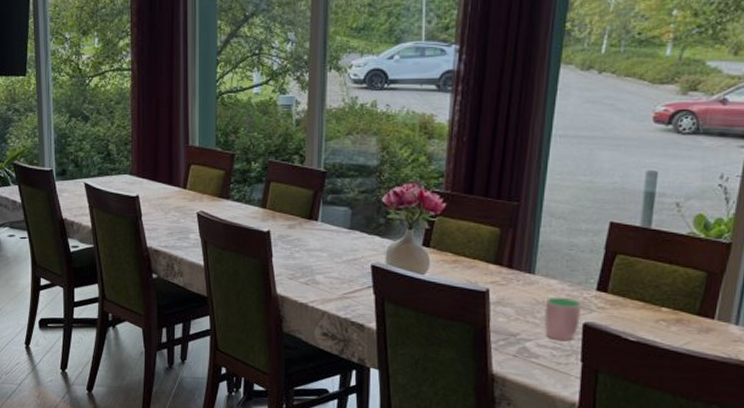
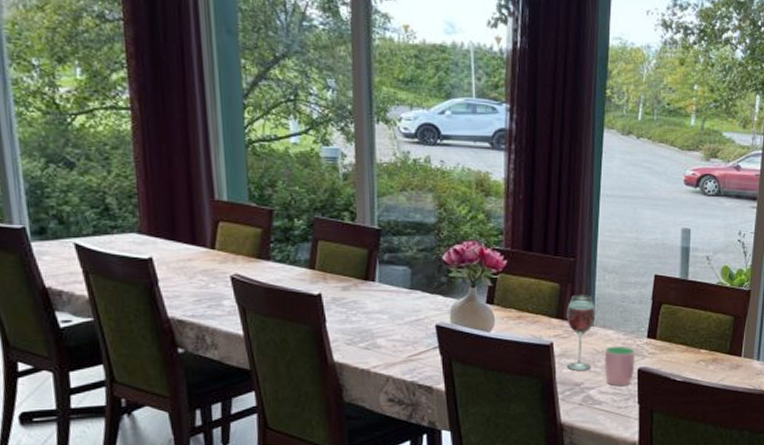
wineglass: none [503,241,538,320] -> present [566,295,596,370]

